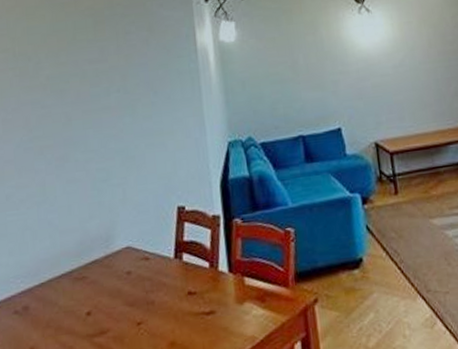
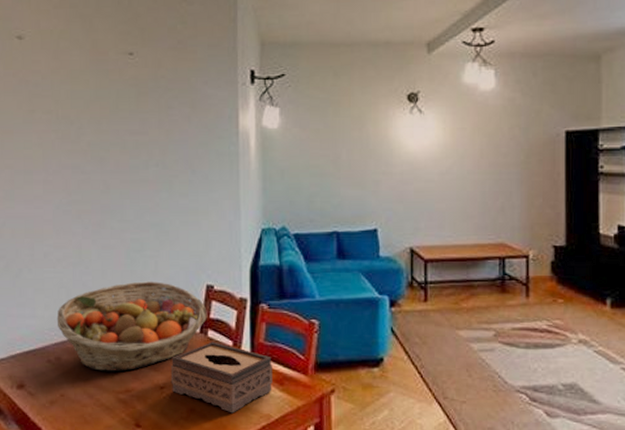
fruit basket: none [22,210,181,315] -> present [56,281,207,371]
tissue box: none [146,265,254,341] -> present [170,341,272,414]

